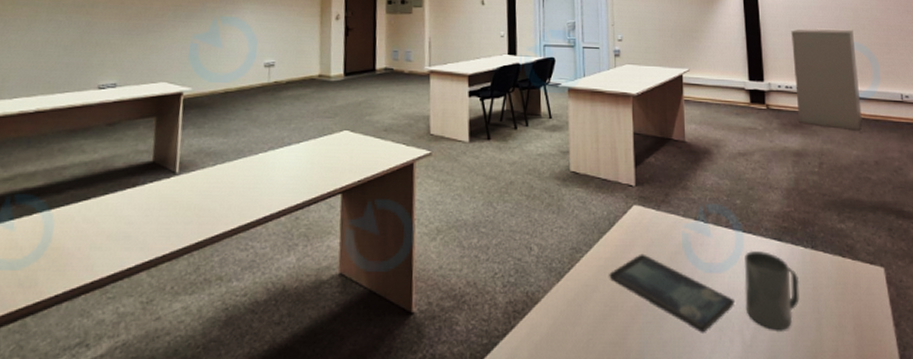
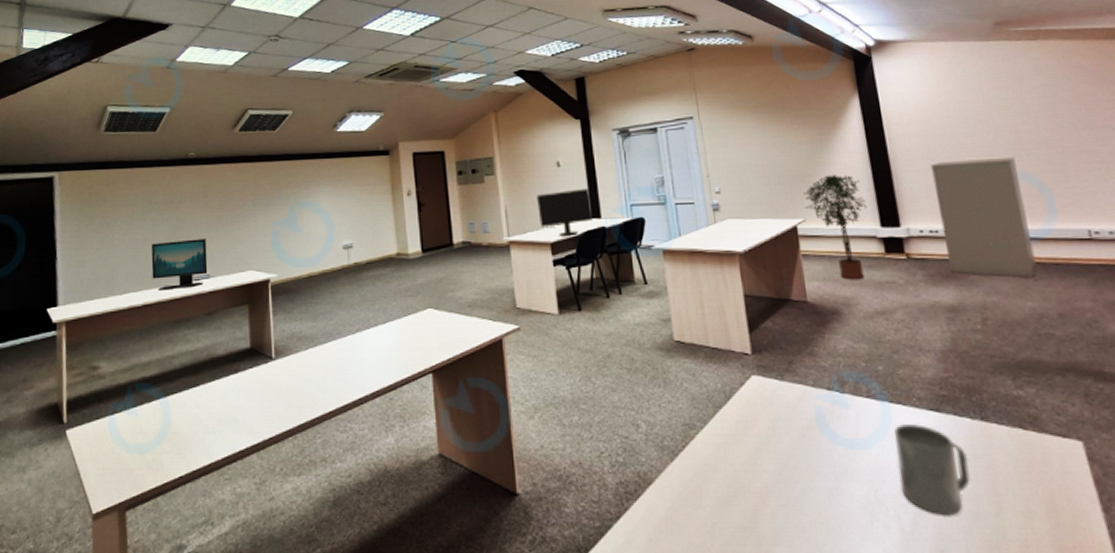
computer monitor: none [49,46,118,98] -> present [151,239,208,292]
computer monitor: none [459,26,510,70] -> present [537,188,594,237]
tablet: present [609,253,735,332] -> none [730,429,887,516]
potted tree: none [689,32,740,125] -> present [804,174,868,280]

